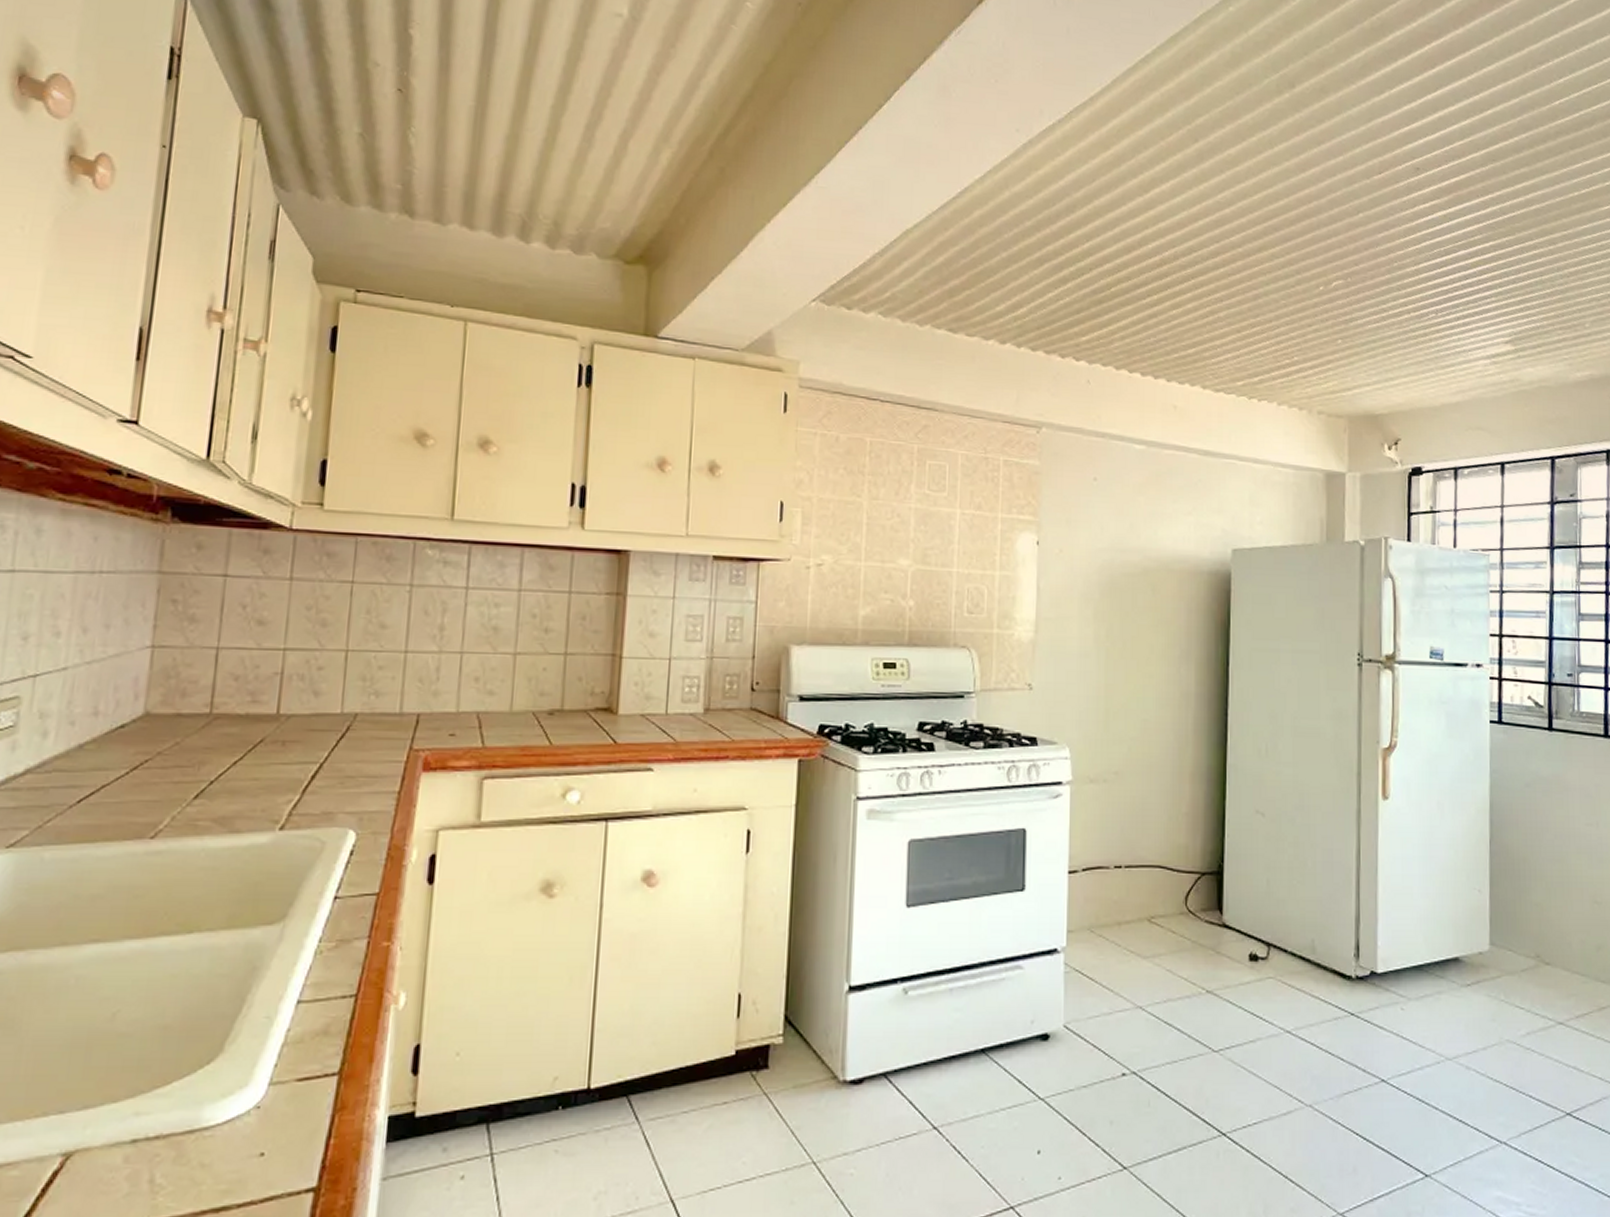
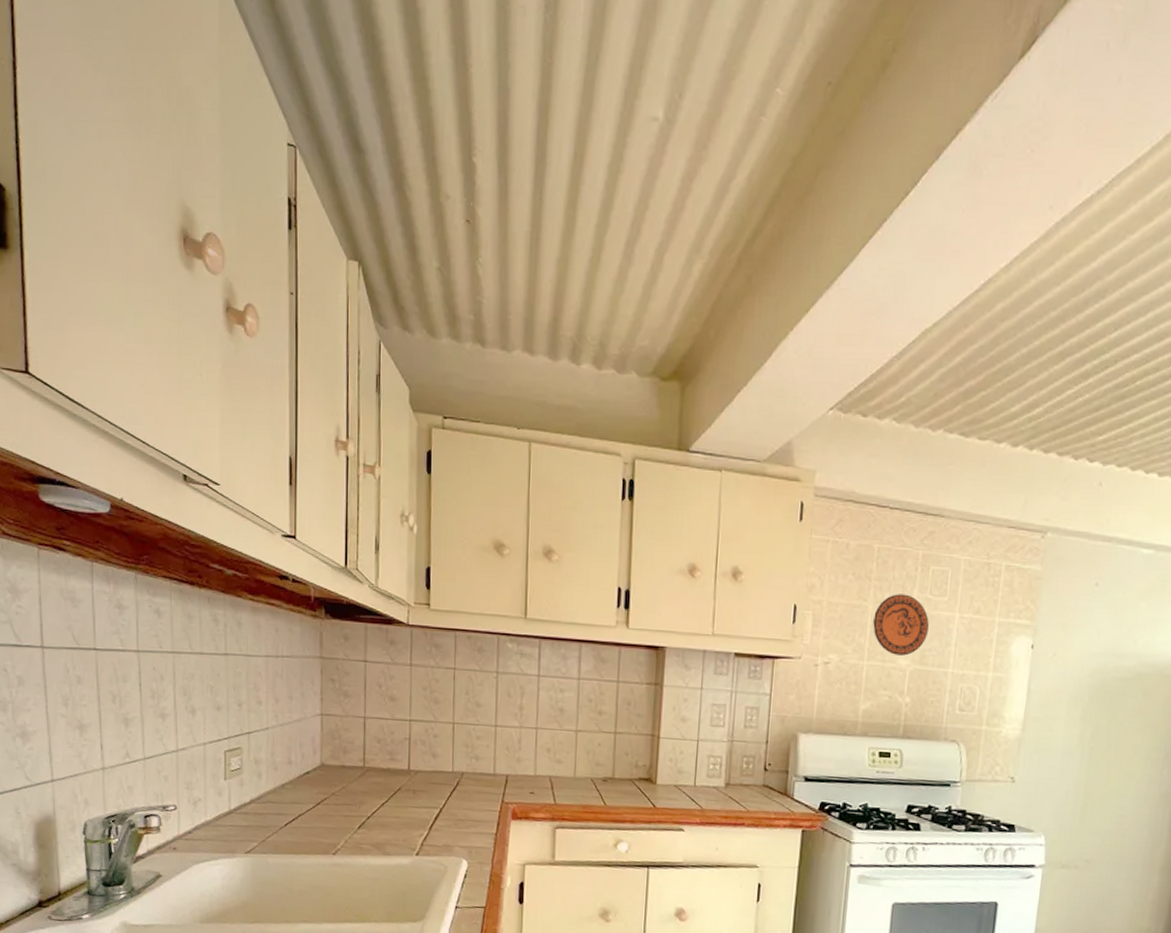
decorative plate: none [869,489,929,555] -> present [873,594,929,656]

